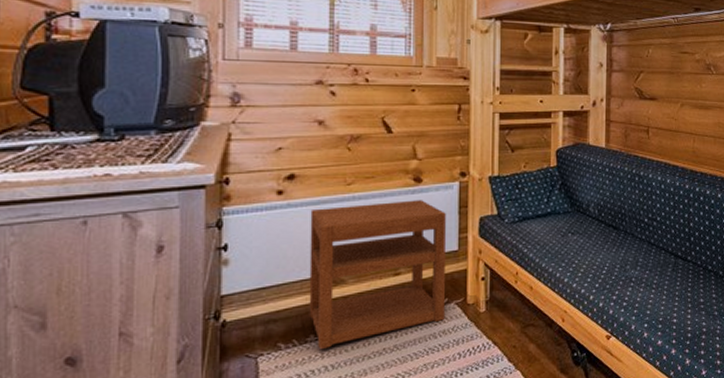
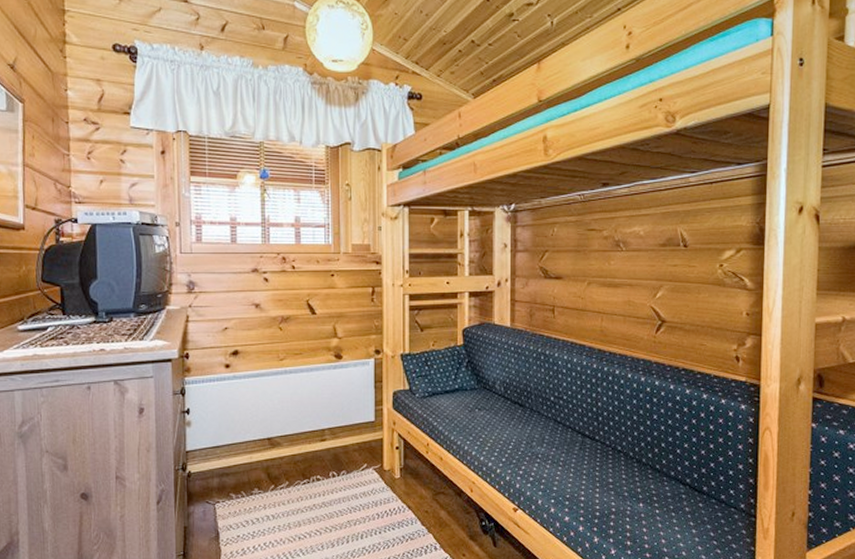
nightstand: present [309,200,446,349] -> none [251,375,364,501]

